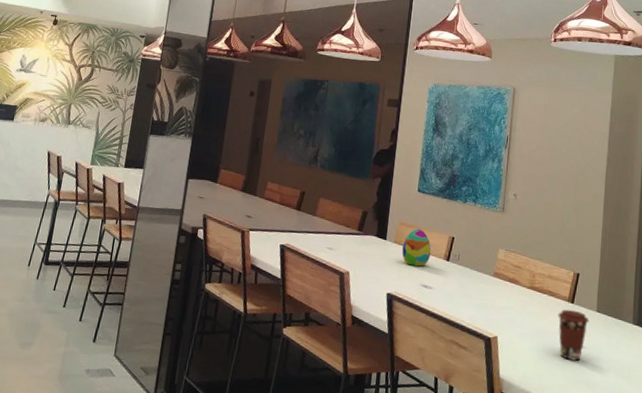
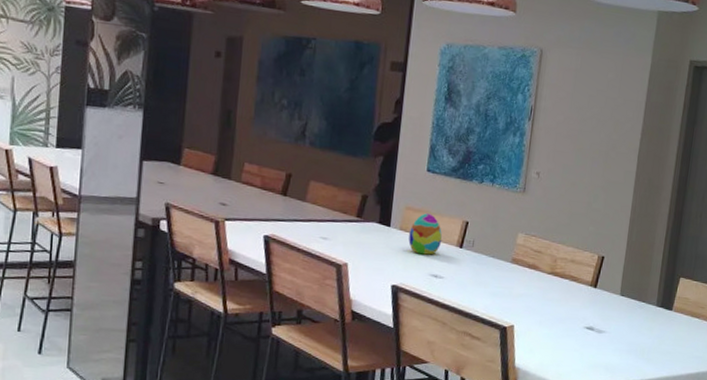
coffee cup: present [558,309,589,361] -> none [579,294,612,346]

